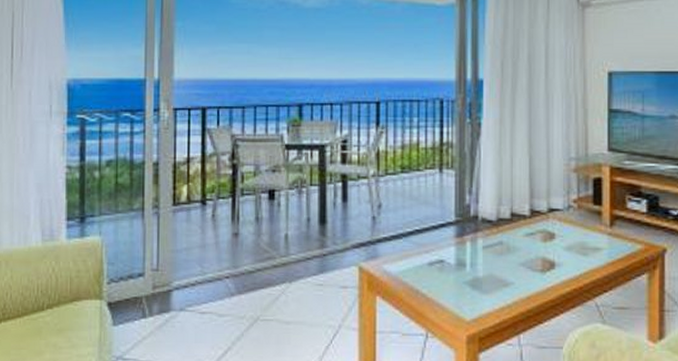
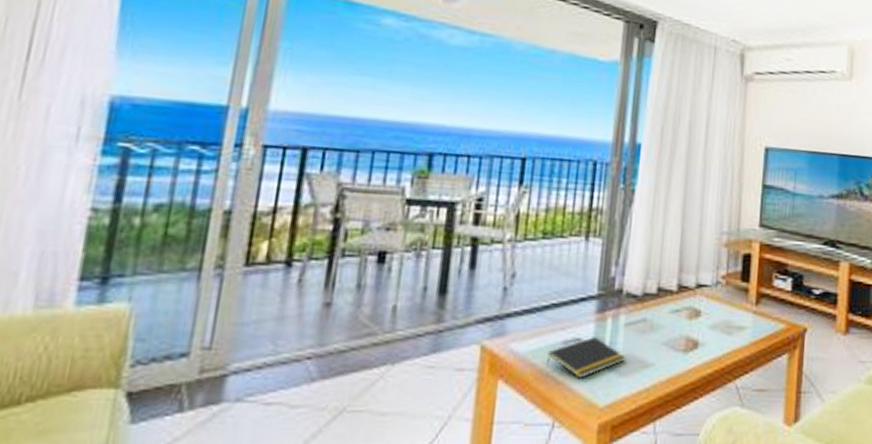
notepad: none [416,259,486,295] -> present [547,337,626,378]

